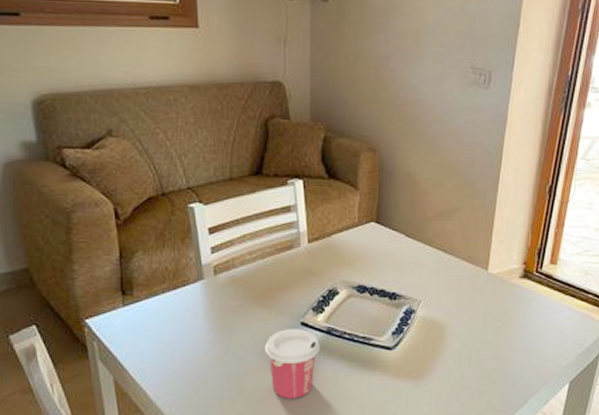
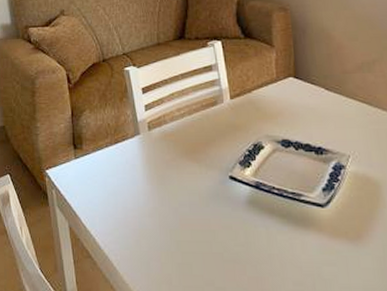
cup: present [265,329,321,399] -> none [197,183,251,254]

